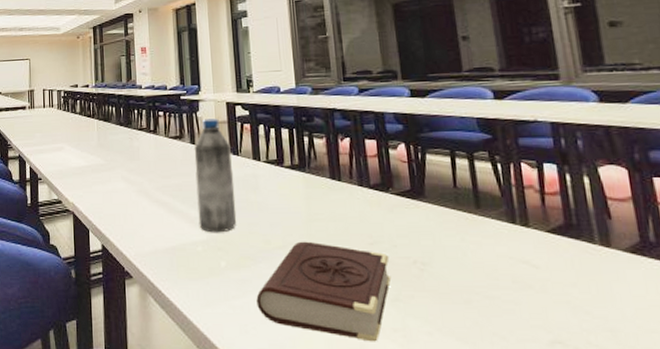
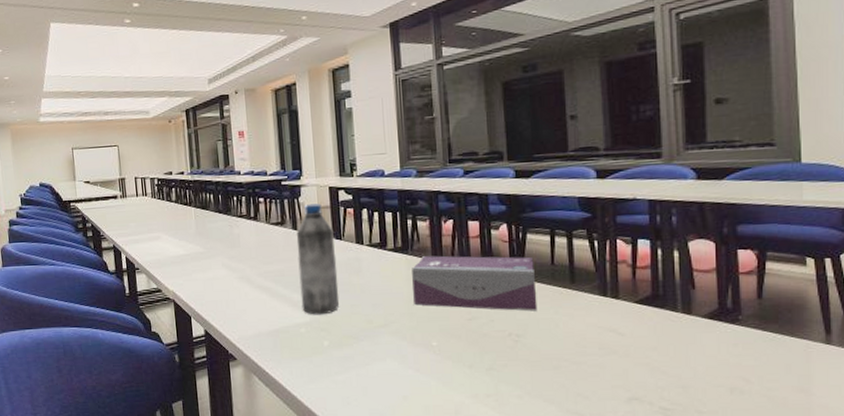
book: present [256,241,392,342] -> none [358,319,487,407]
tissue box: none [309,174,443,238] -> present [412,255,538,312]

